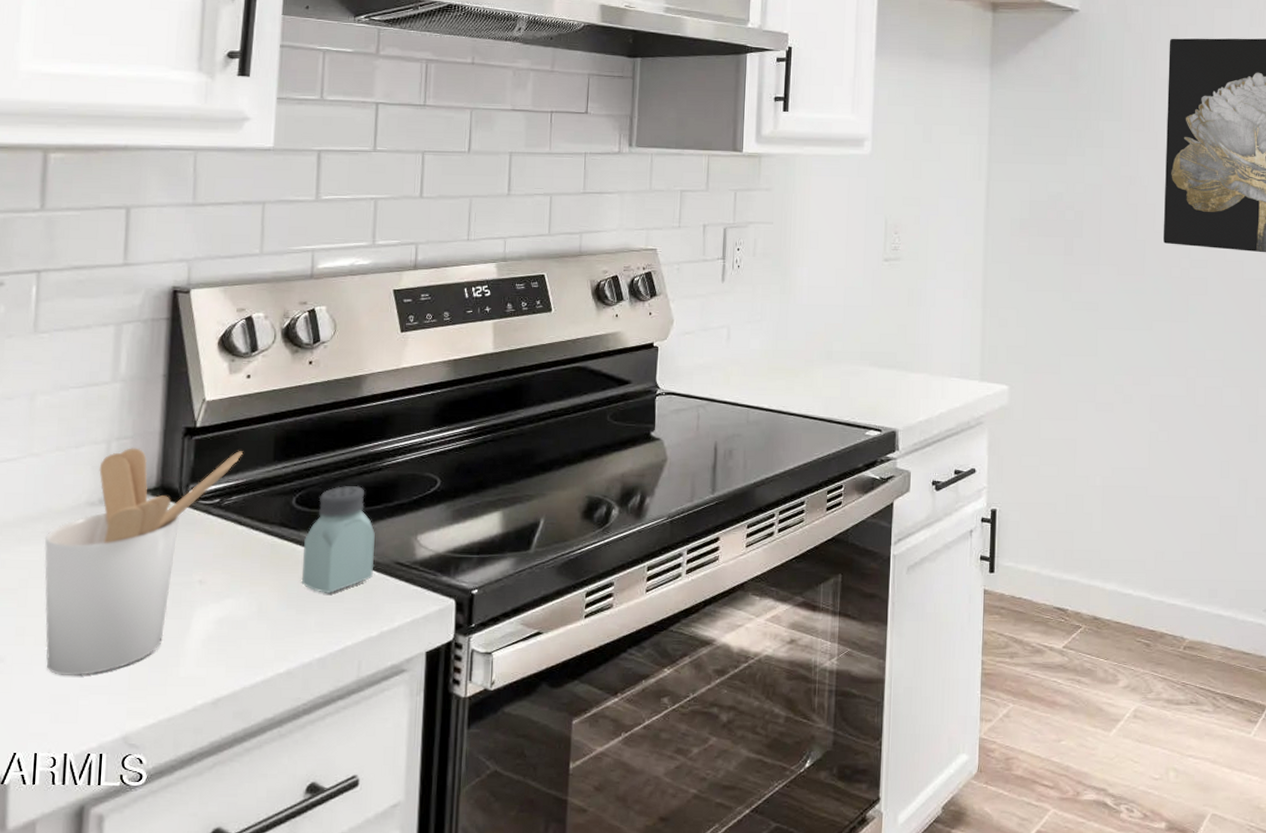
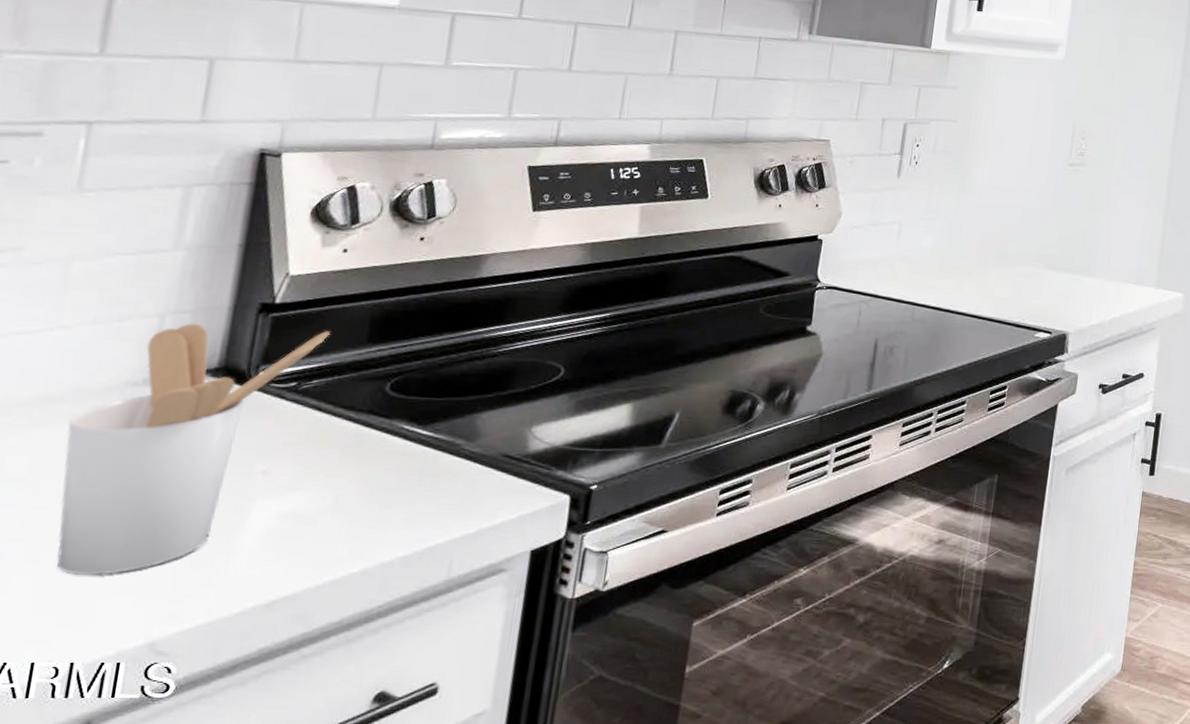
saltshaker: present [302,485,375,593] -> none [389,372,483,487]

